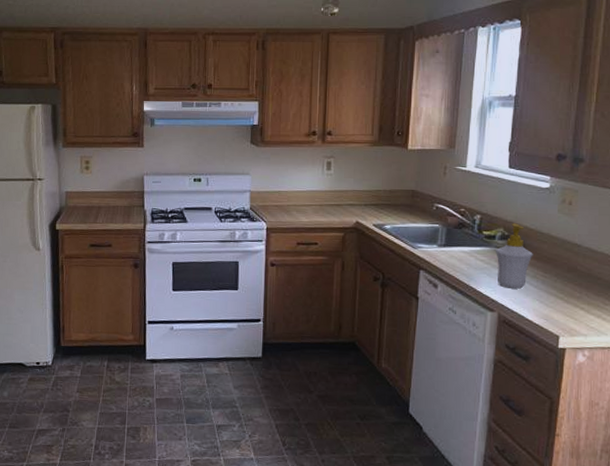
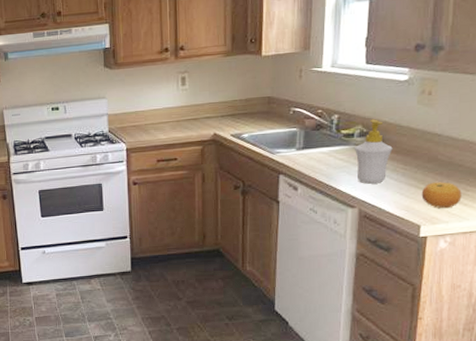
fruit: none [560,293,600,321] -> present [421,182,462,208]

